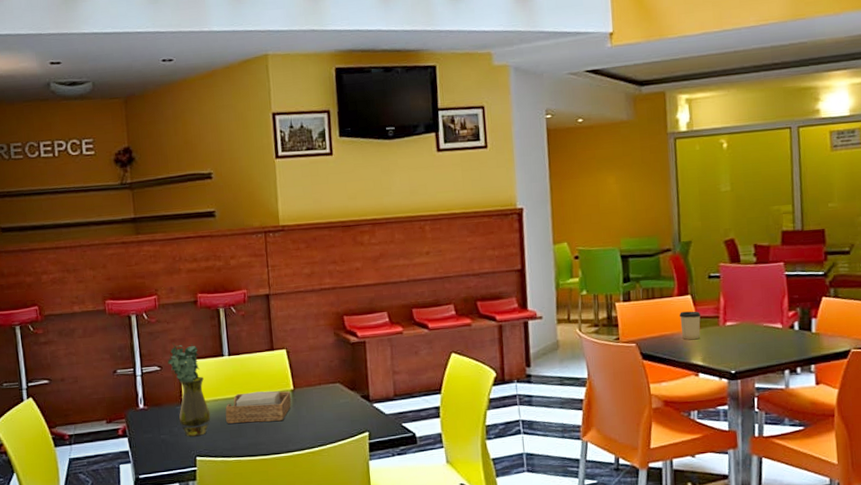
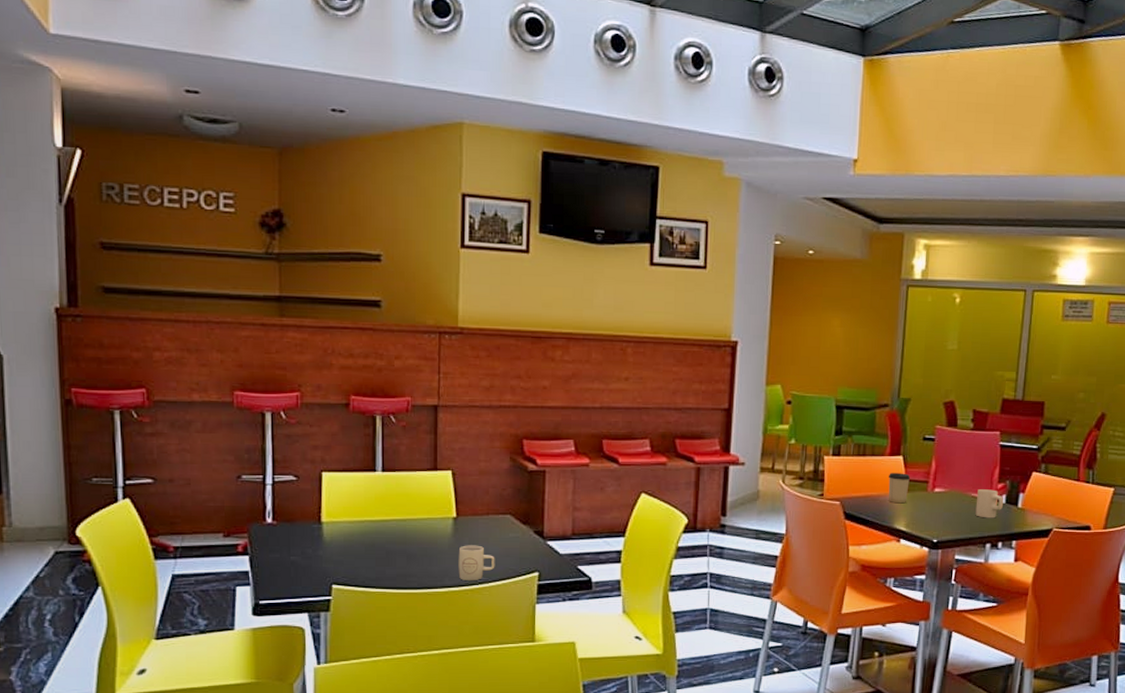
vase: present [167,342,211,437] -> none [306,449,354,561]
napkin holder: present [225,391,292,424] -> none [371,516,453,552]
mug: none [298,412,331,445] -> present [458,545,495,582]
cup: none [768,318,797,346] -> present [975,489,1004,519]

